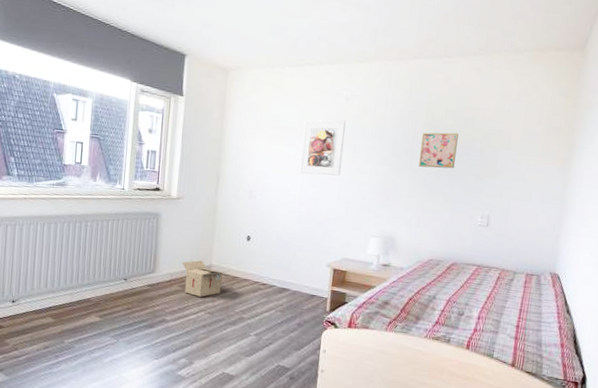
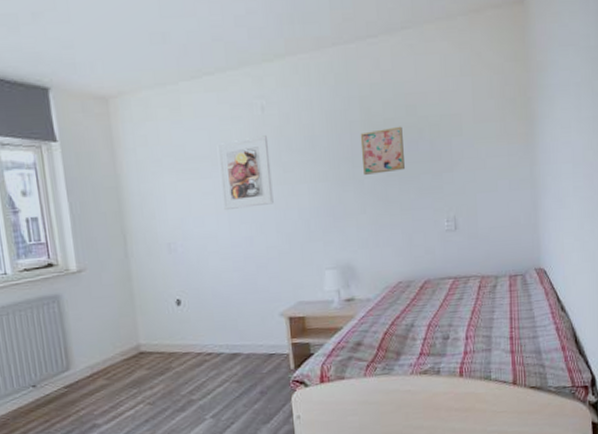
cardboard box: present [182,260,226,297] -> none [101,341,160,387]

